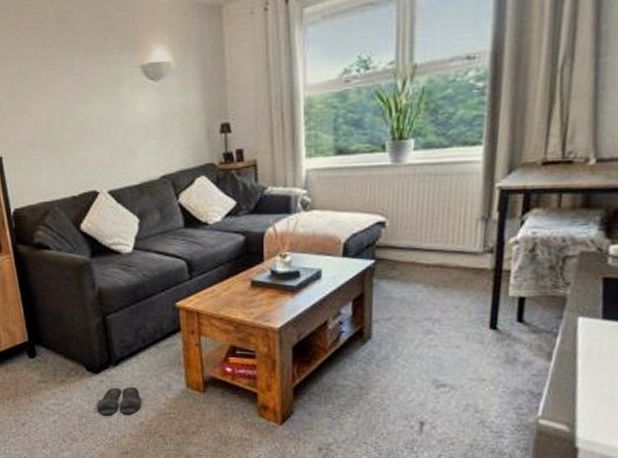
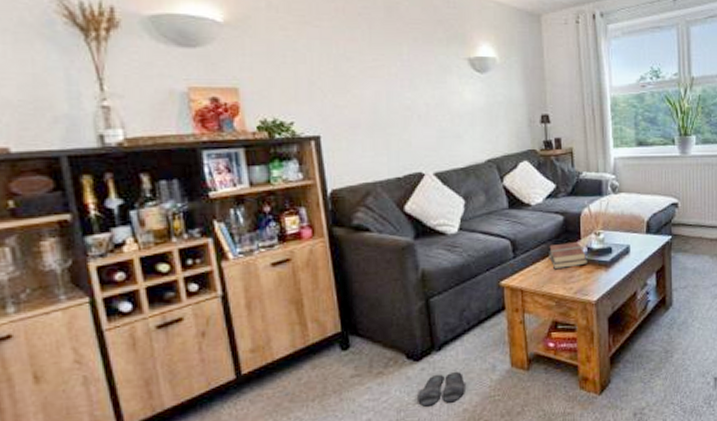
books: none [228,265,272,293] -> present [549,242,589,270]

